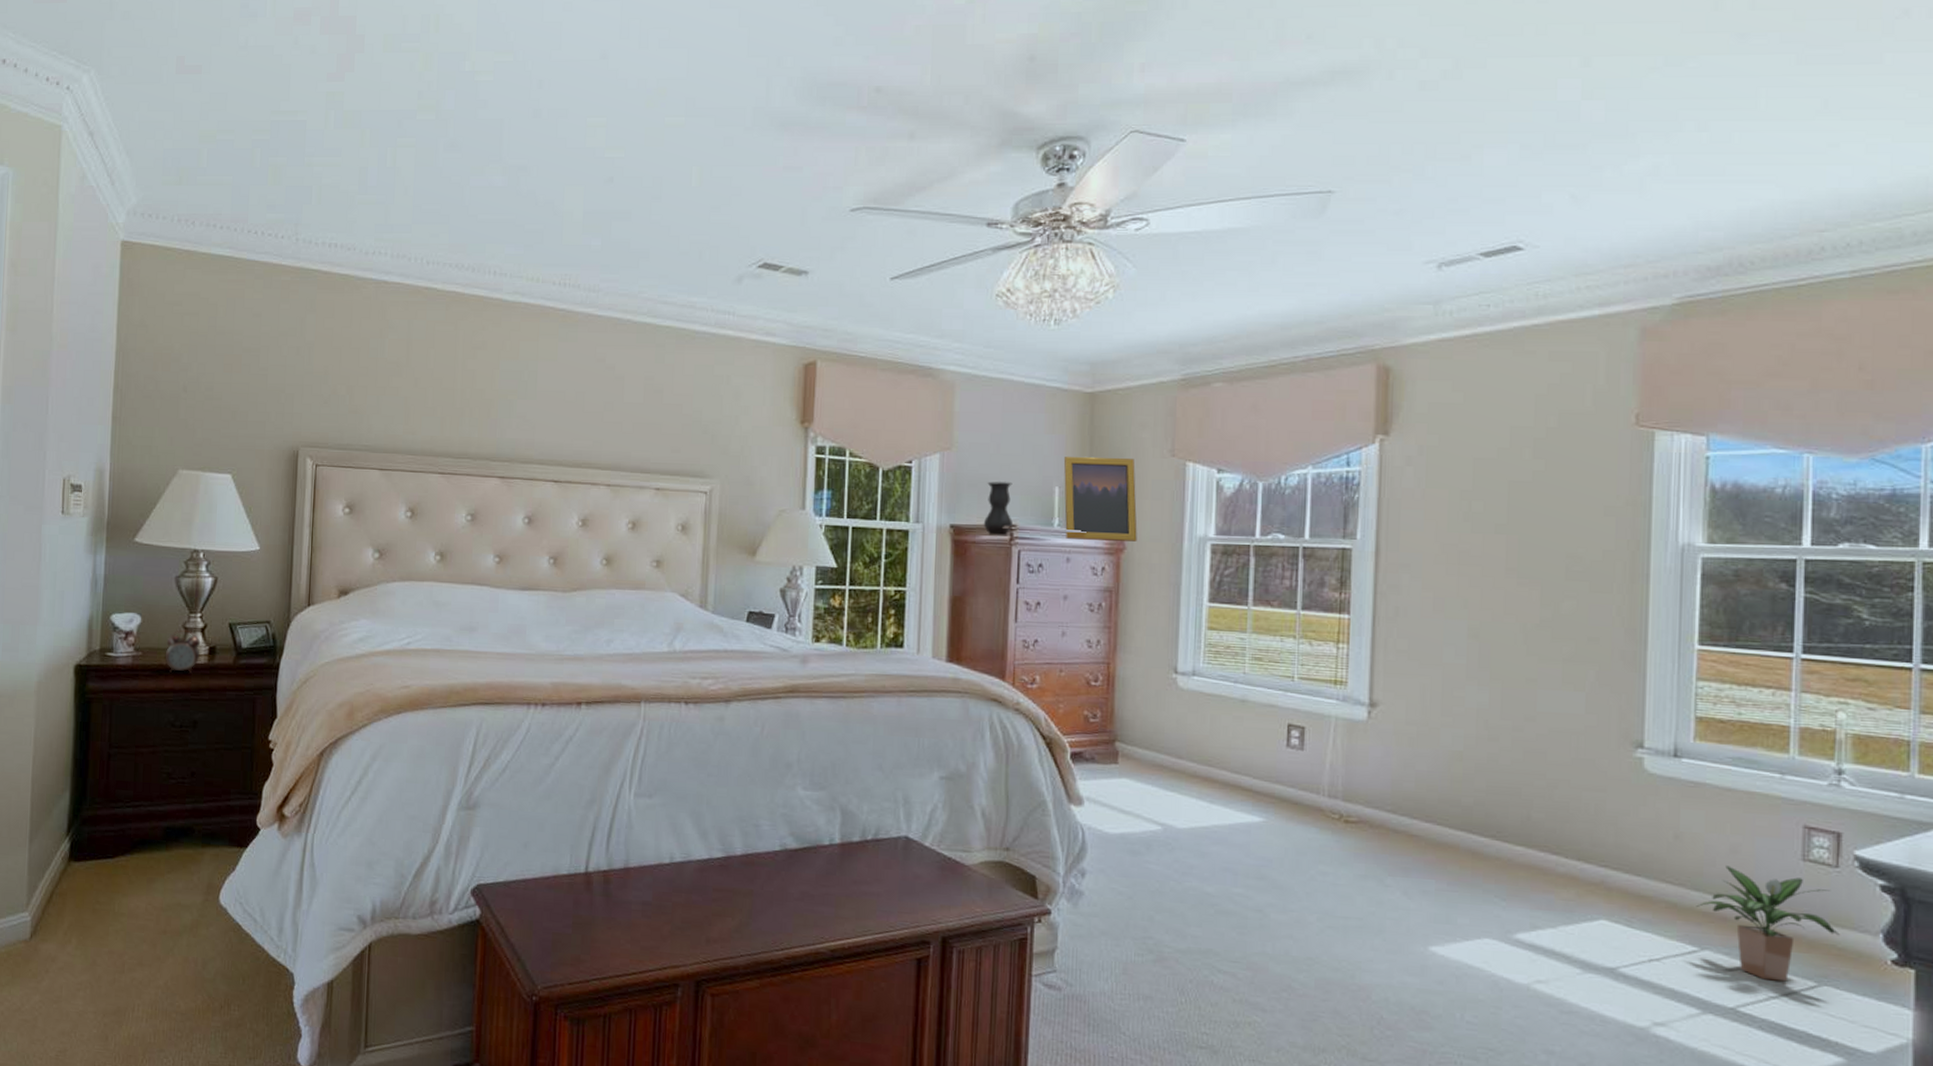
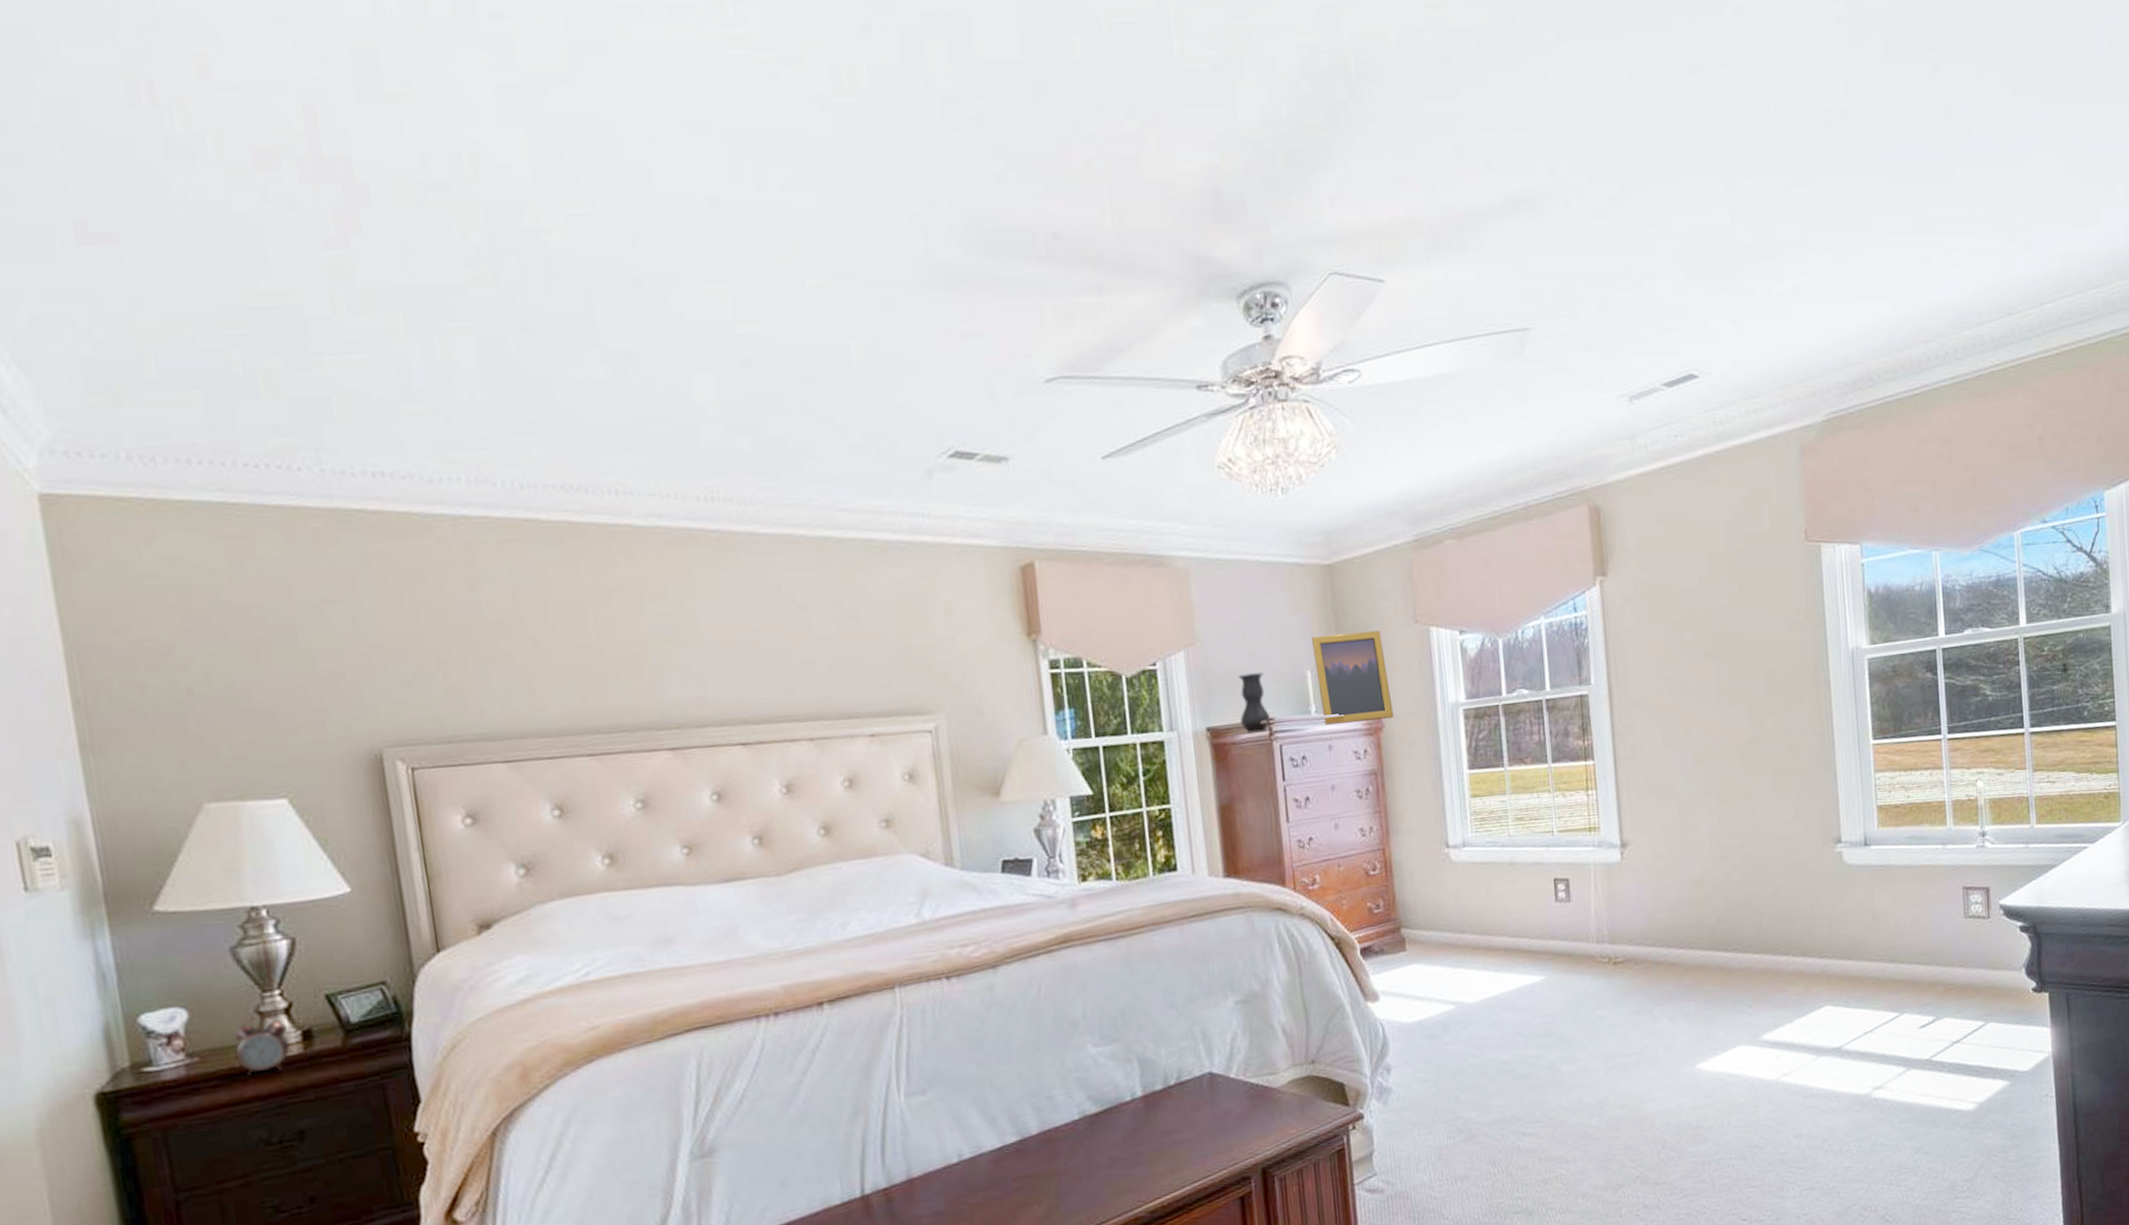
potted plant: present [1696,865,1840,982] -> none [1894,933,1996,1029]

